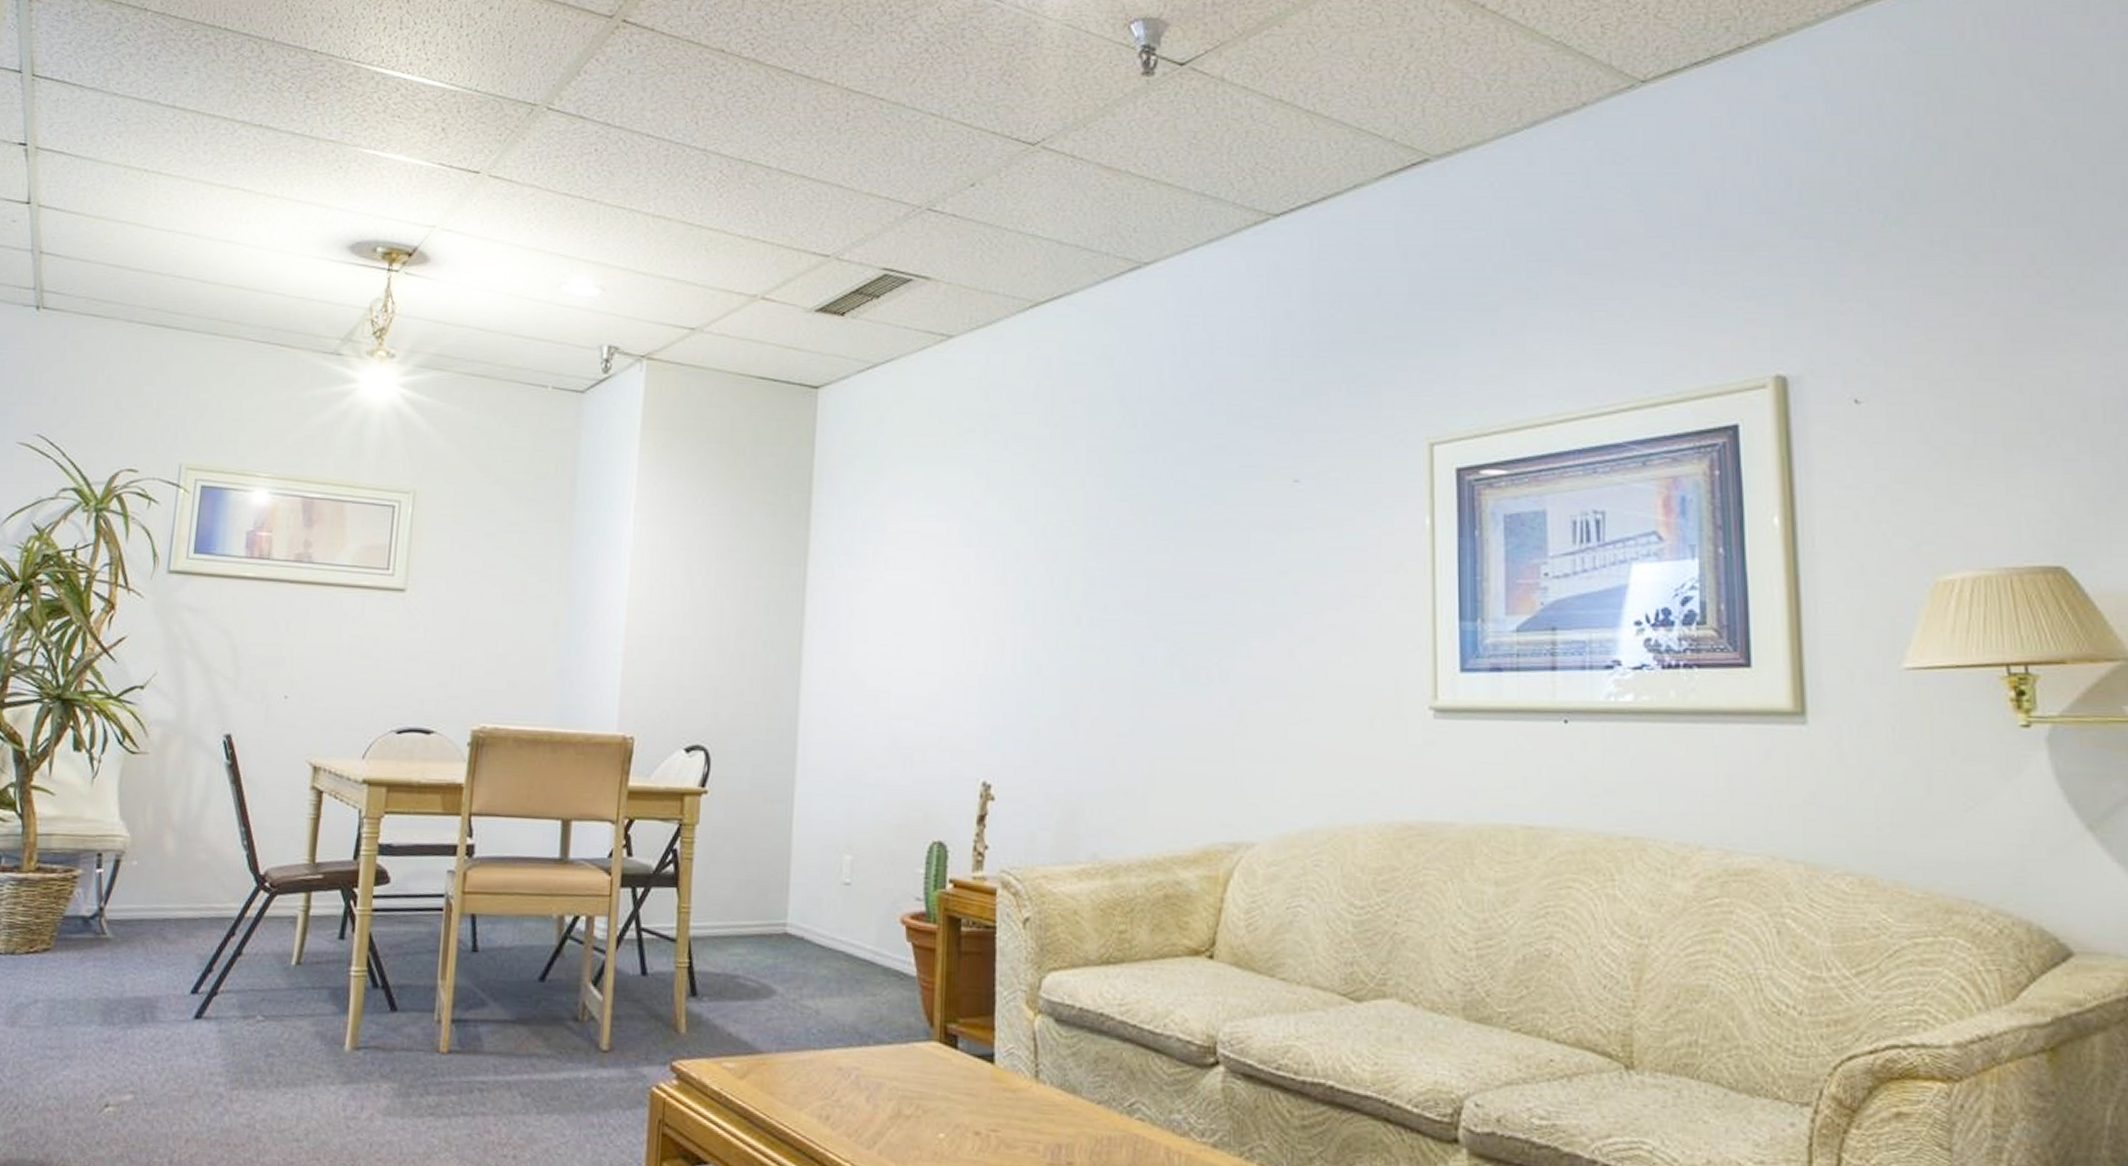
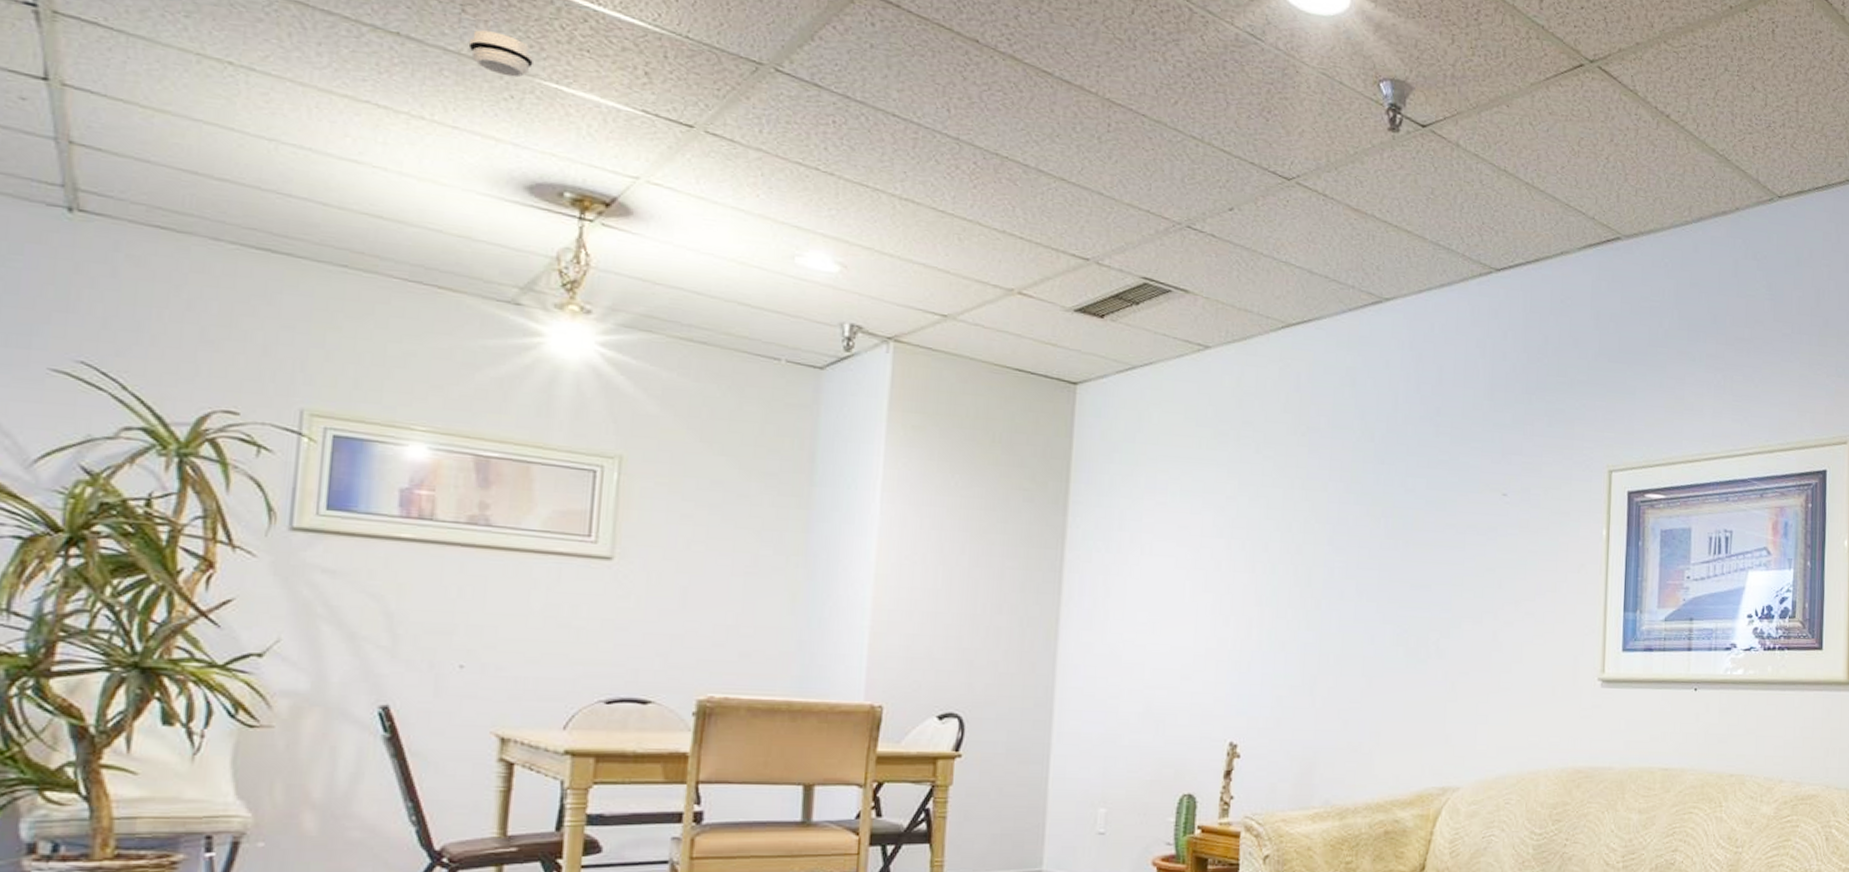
smoke detector: none [310,112,357,149] -> present [468,30,533,78]

